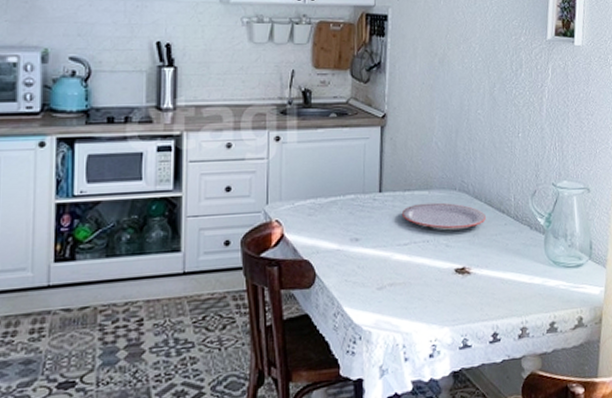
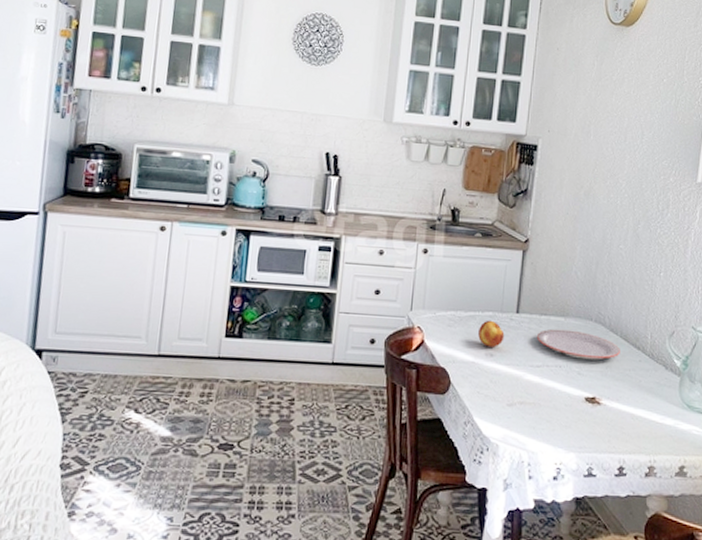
fruit: none [341,203,369,232] -> present [478,320,505,347]

